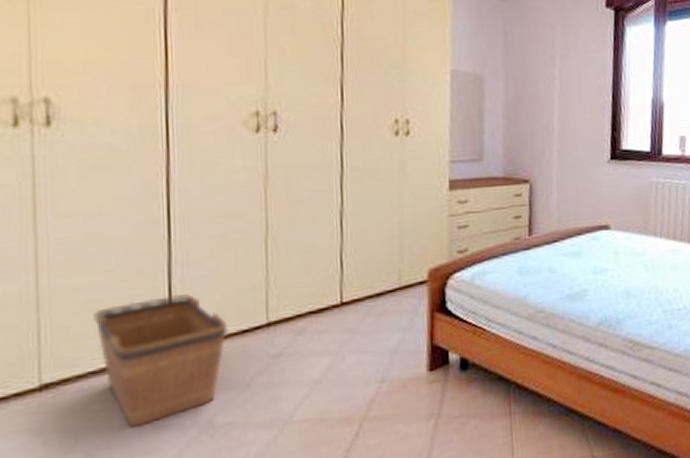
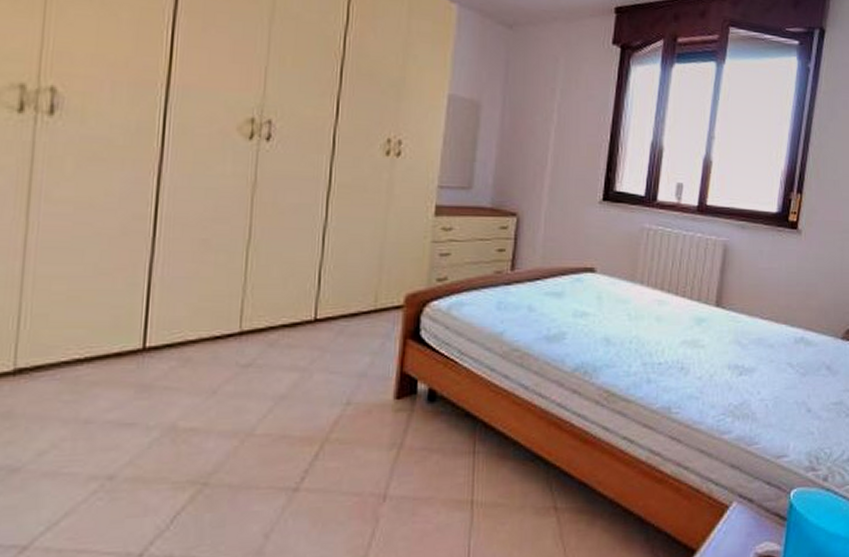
bicycle basket: present [93,294,228,428] -> none [73,293,201,422]

